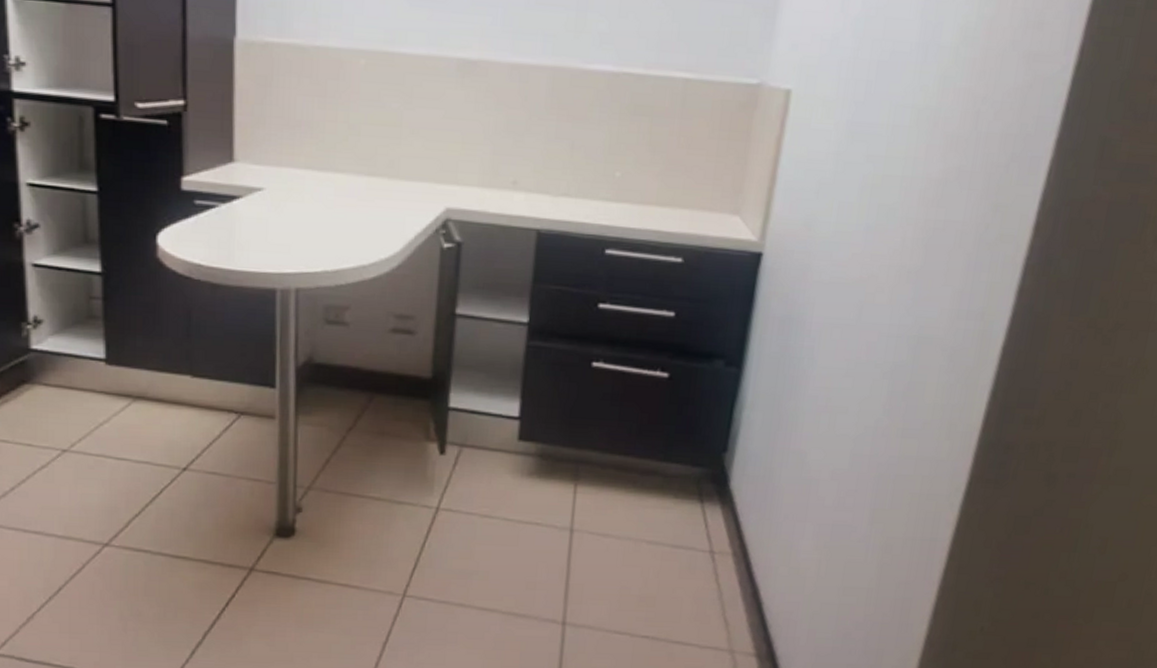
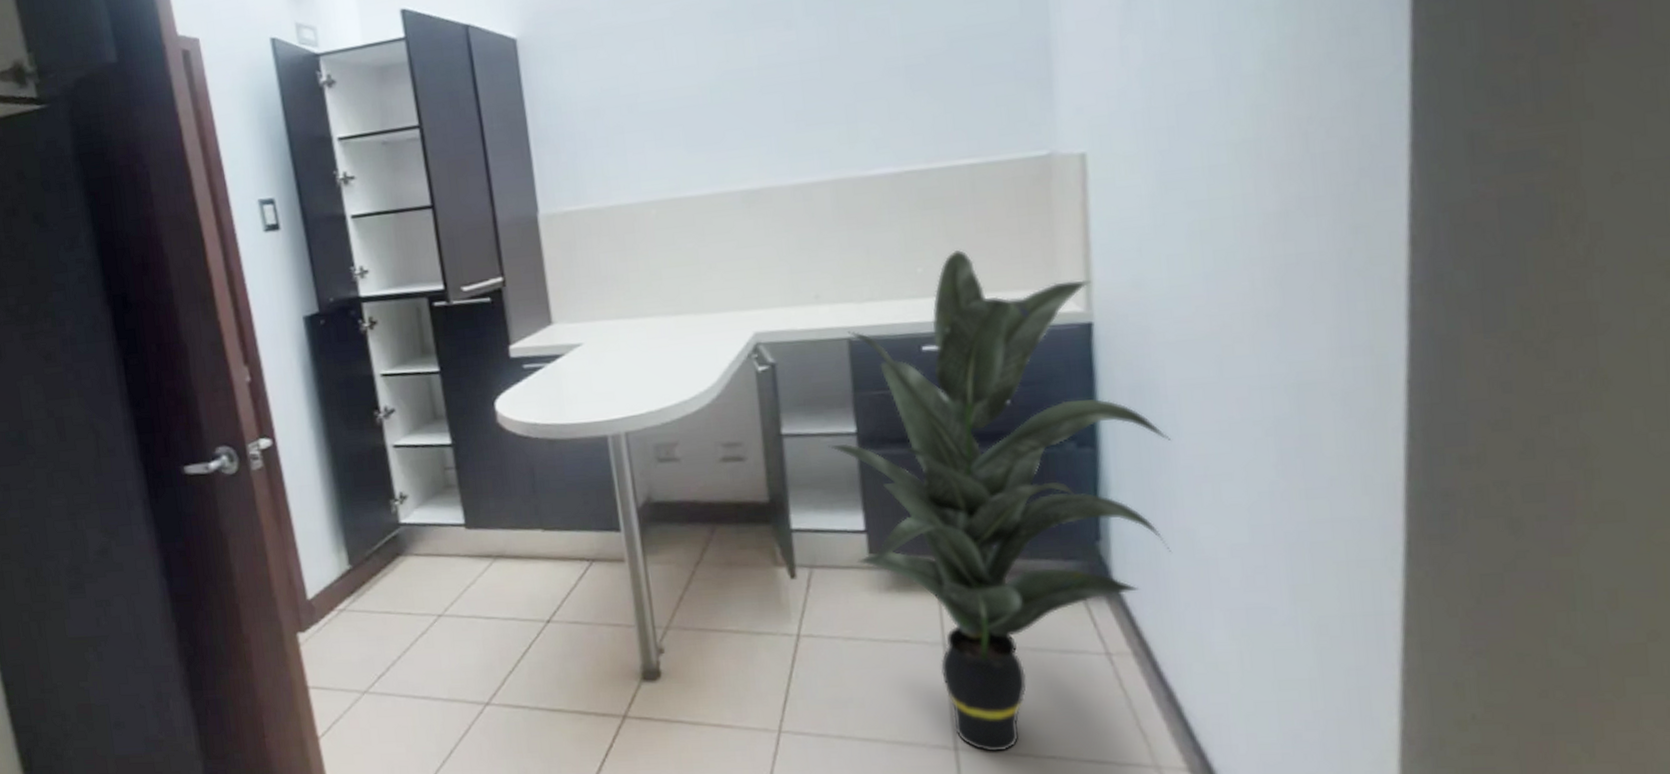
indoor plant: none [499,160,805,629] -> present [828,249,1171,752]

